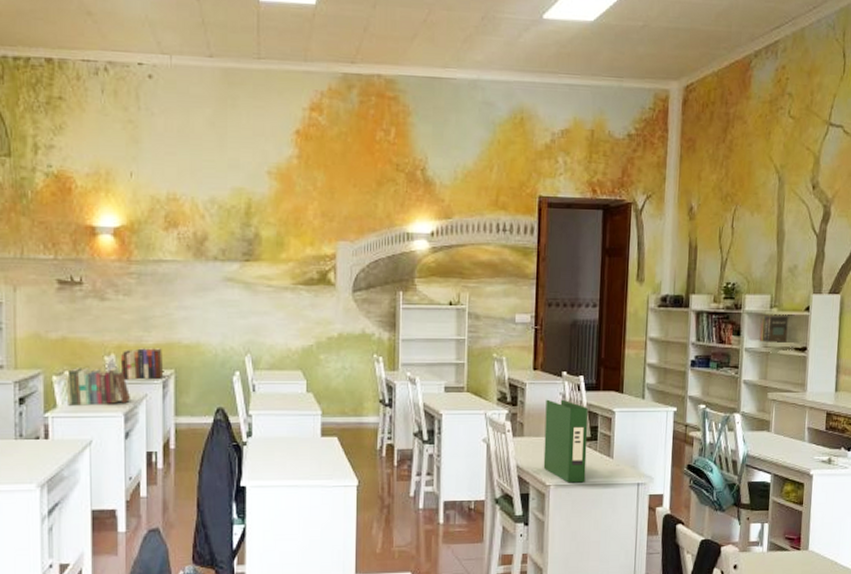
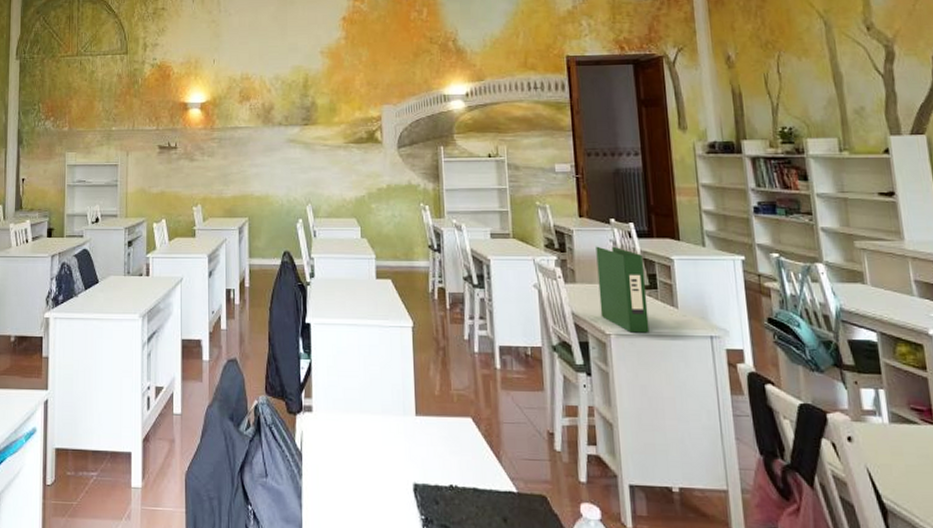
books: present [66,368,131,406] -> none [163,216,214,248]
books: present [120,347,164,380] -> none [205,198,240,226]
books: present [759,316,789,343] -> none [829,159,867,187]

